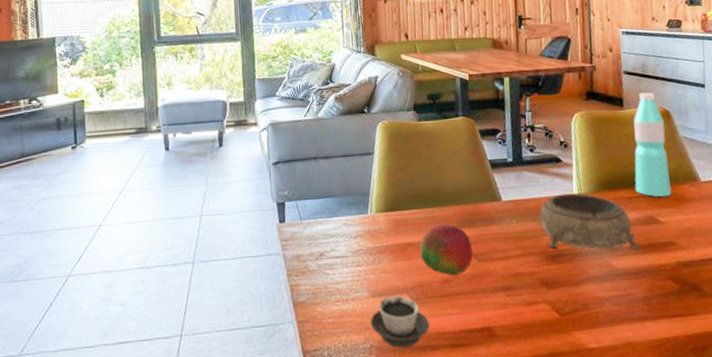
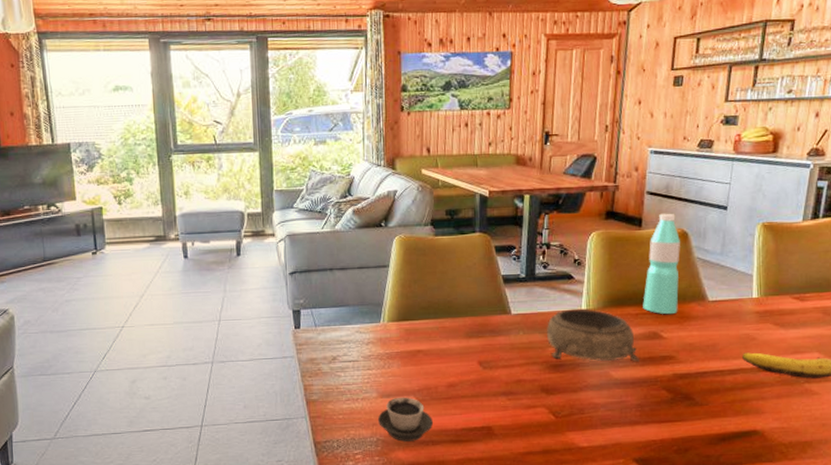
fruit: present [420,224,474,275] -> none [429,334,480,380]

